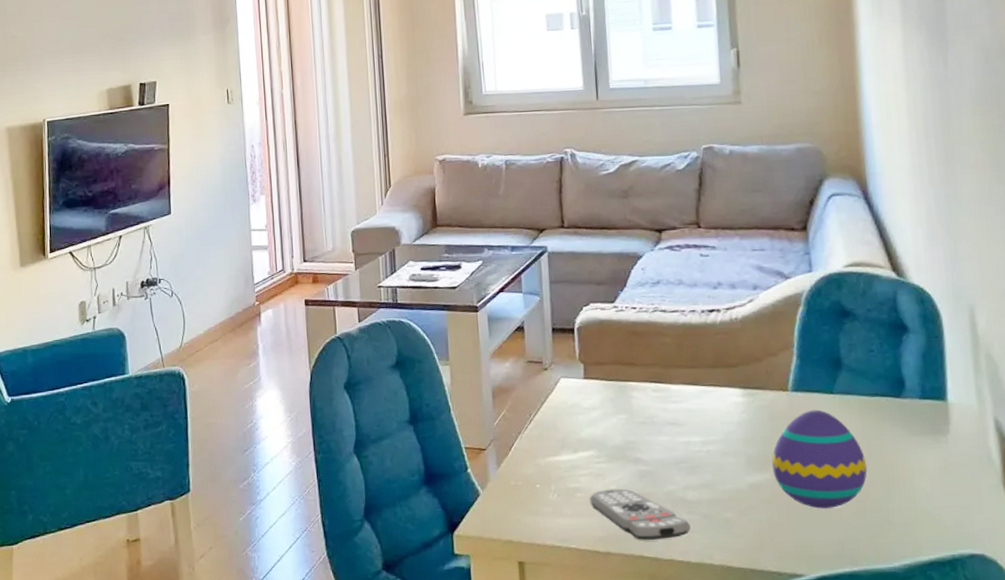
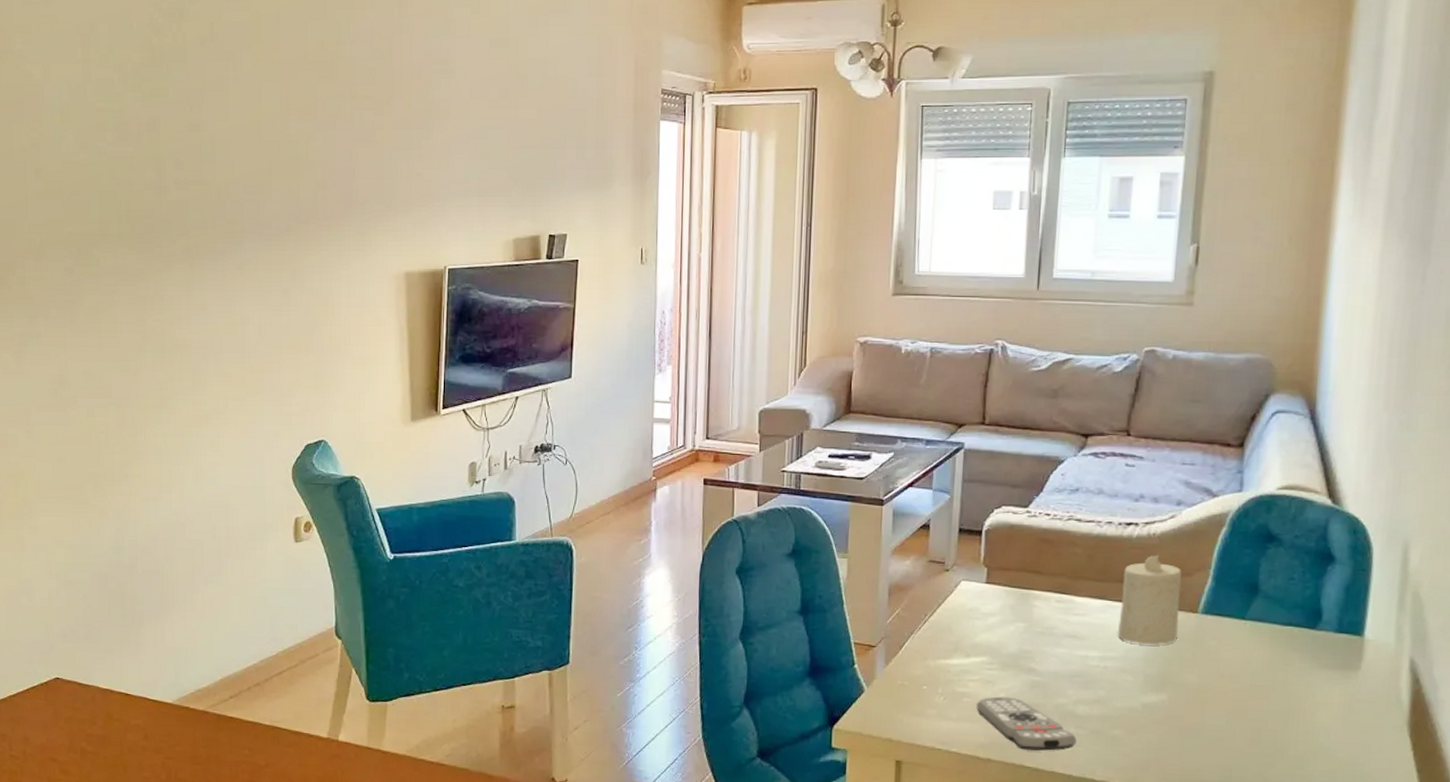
candle: none [712,337,772,426] -> present [1118,554,1182,645]
decorative egg: present [772,409,867,509] -> none [1169,634,1269,735]

